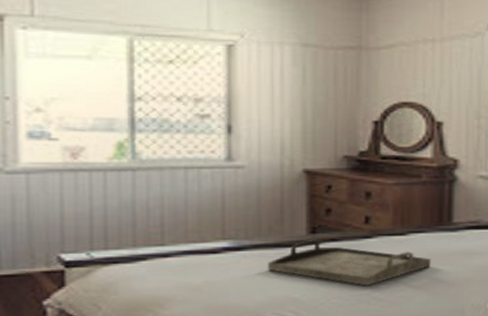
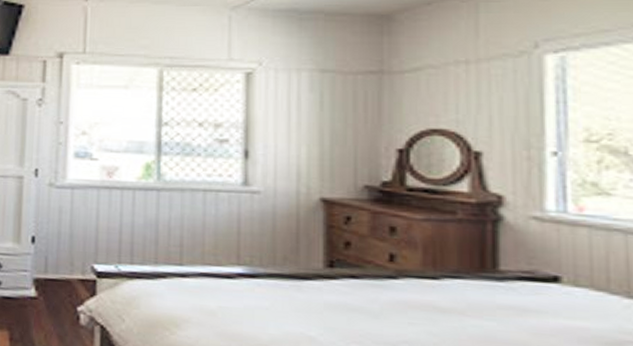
serving tray: present [267,240,431,286] -> none [282,274,472,334]

